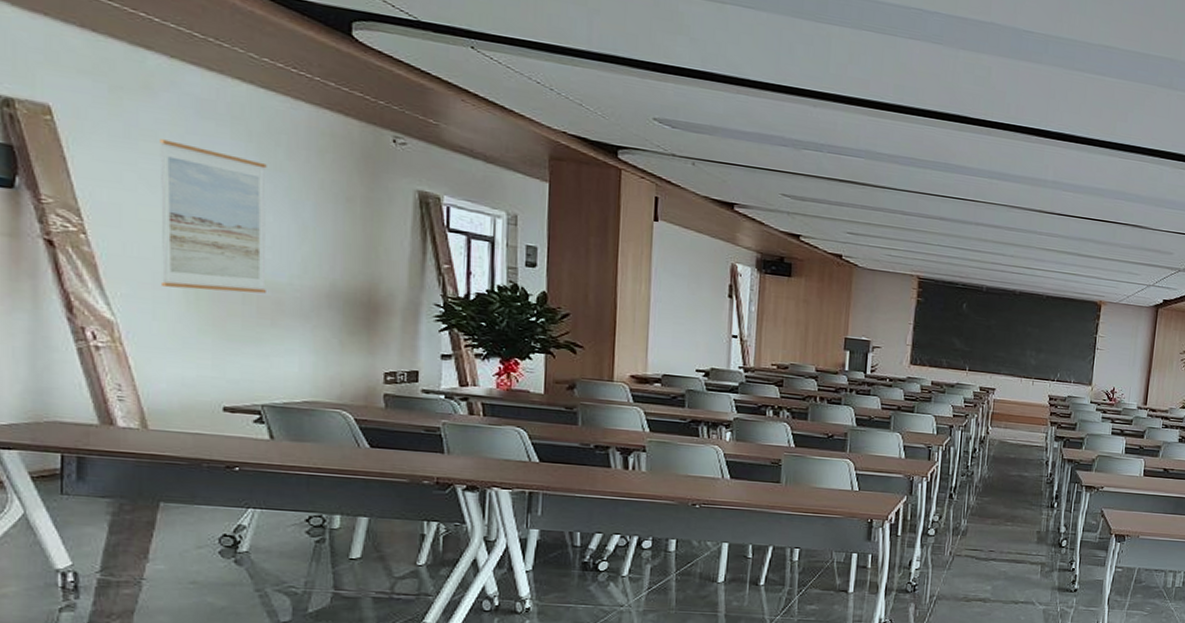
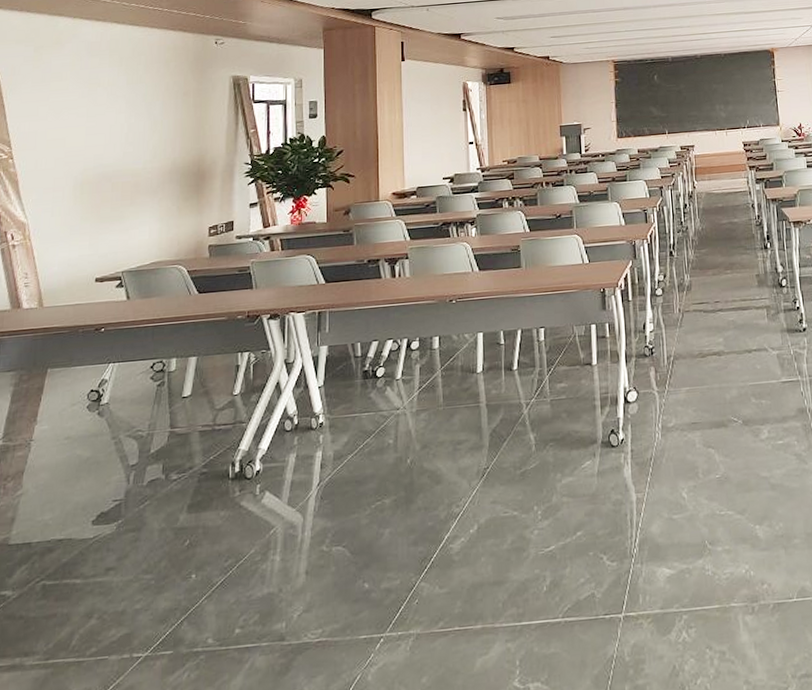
wall art: present [160,139,267,294] -> none [59,77,131,188]

